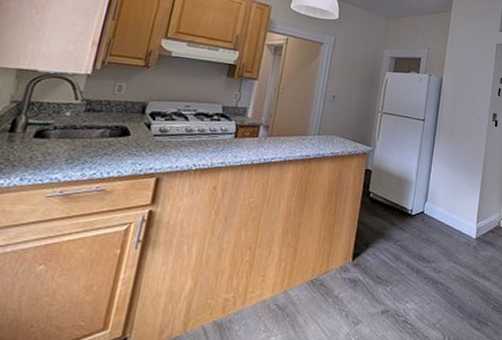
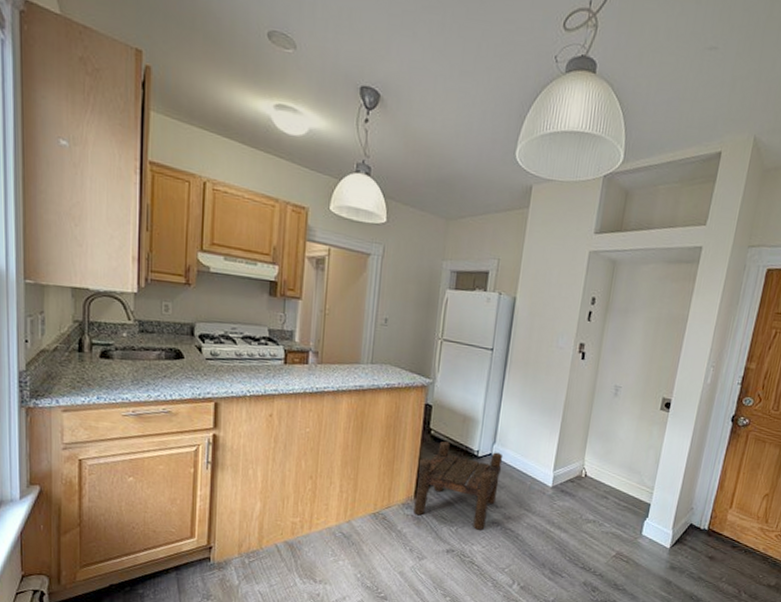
stool: none [351,203,434,287] -> present [413,441,503,530]

